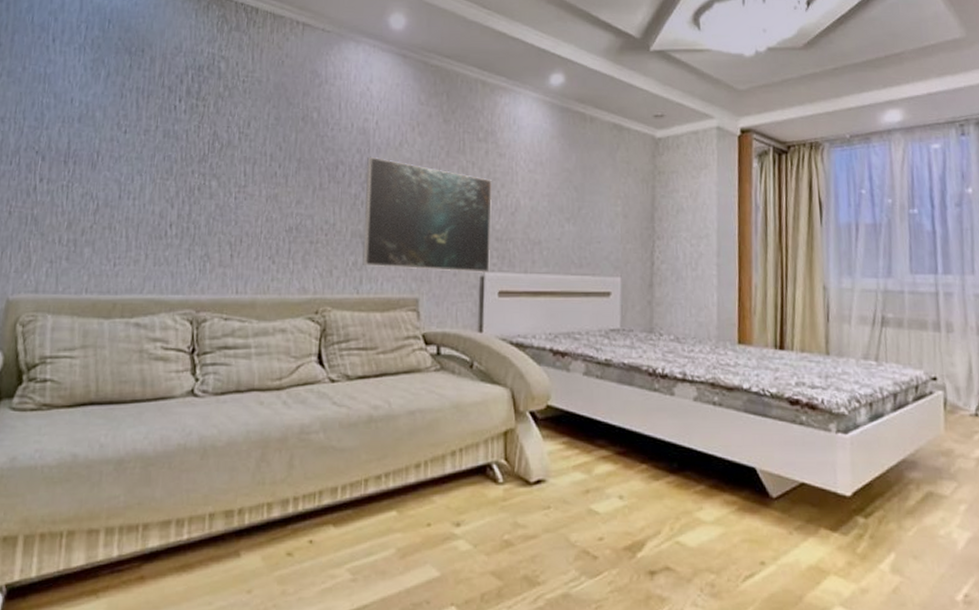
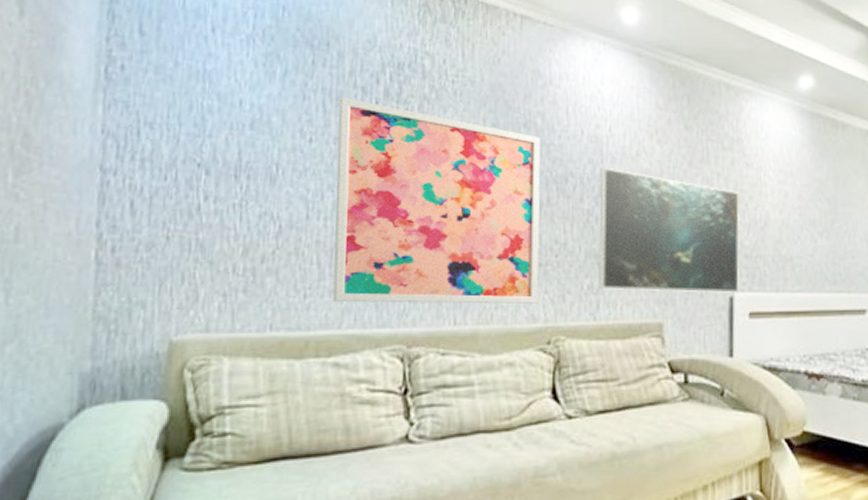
wall art: none [137,95,316,277] -> present [333,97,540,304]

